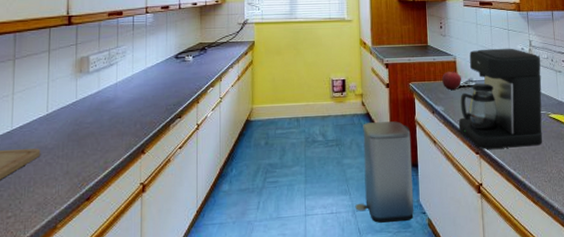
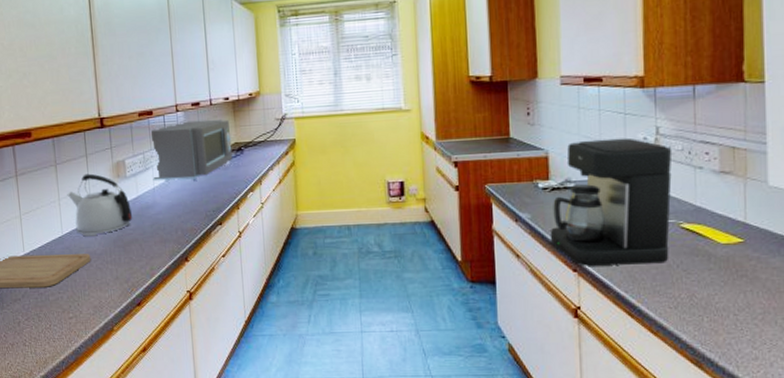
kettle: none [22,68,92,131] -> present [67,173,133,237]
microwave: none [116,21,196,78] -> present [151,119,233,182]
pedal bin: present [355,121,414,223] -> none [418,230,490,345]
fruit: present [442,70,461,90] -> none [529,167,555,193]

